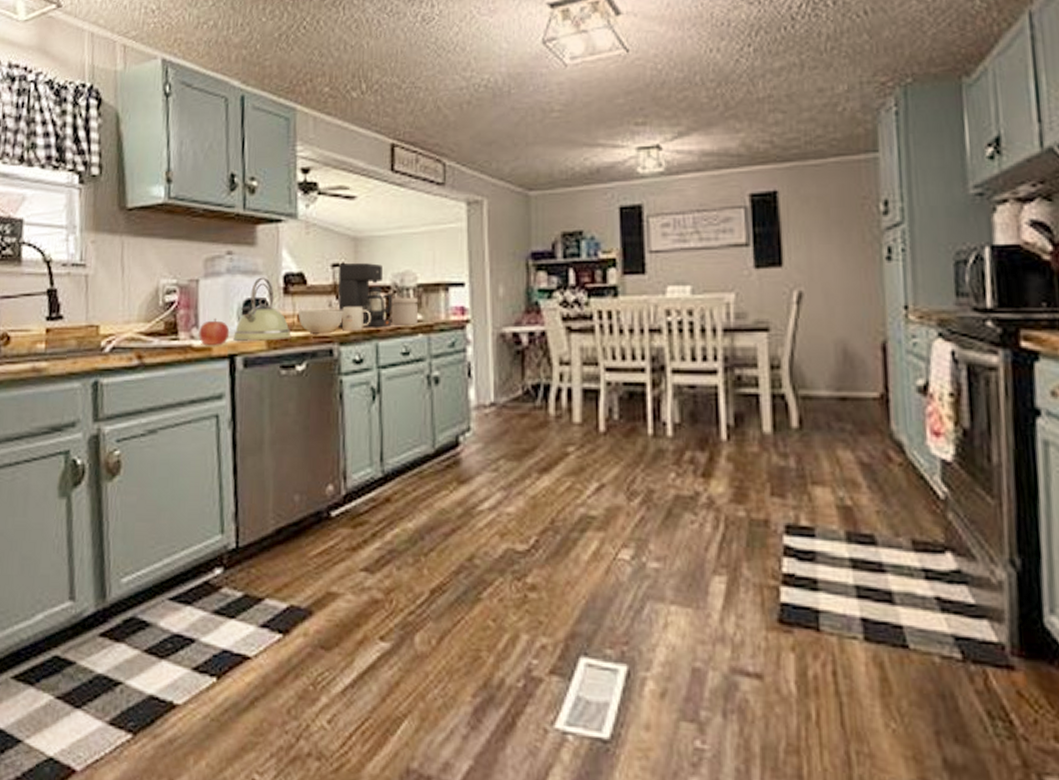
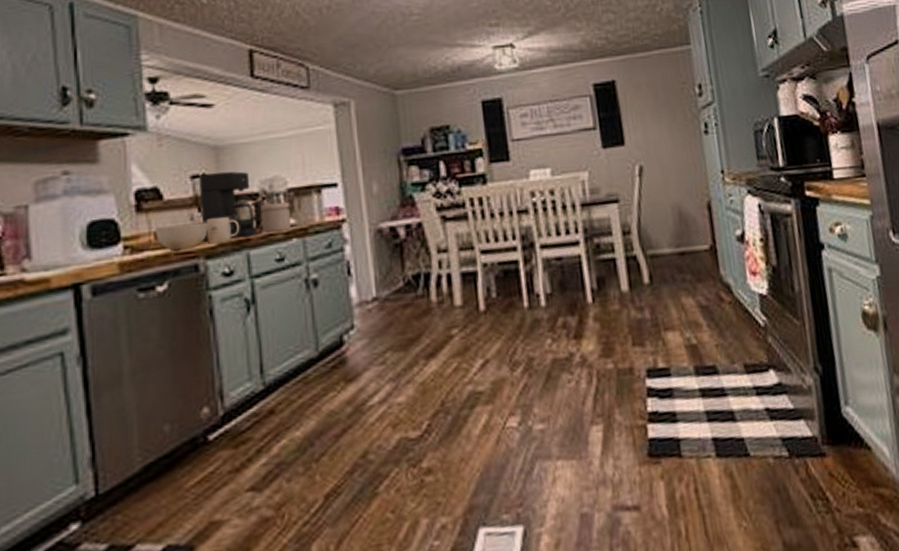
fruit: present [199,317,230,348] -> none [32,245,72,279]
kettle: present [233,277,291,341] -> none [77,196,148,268]

